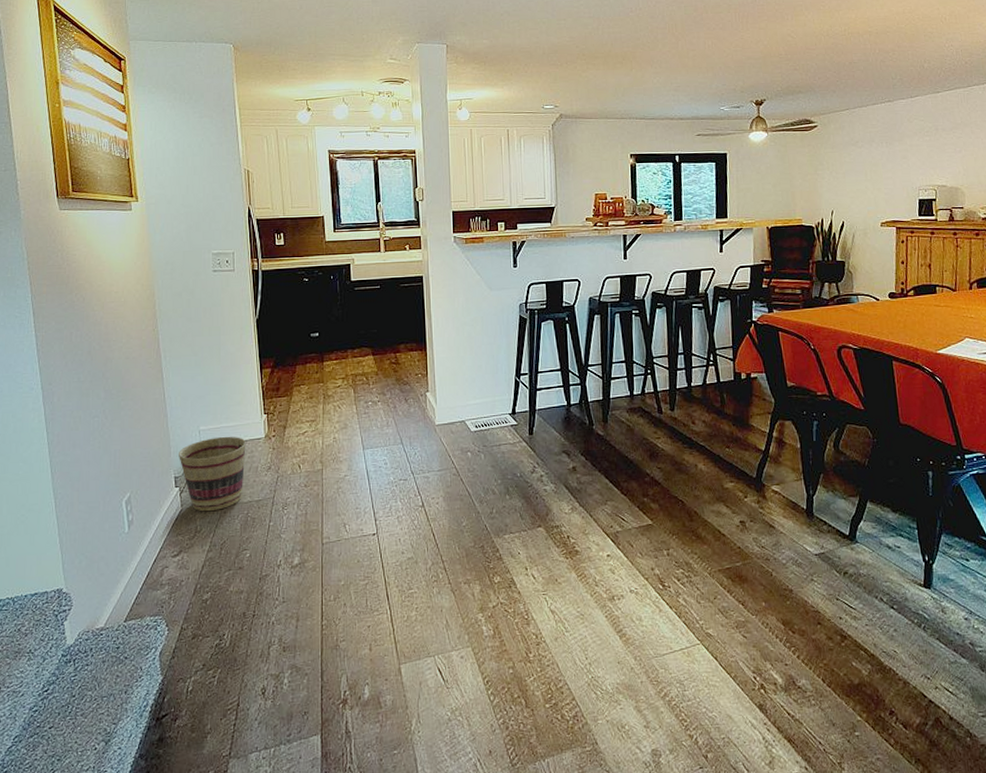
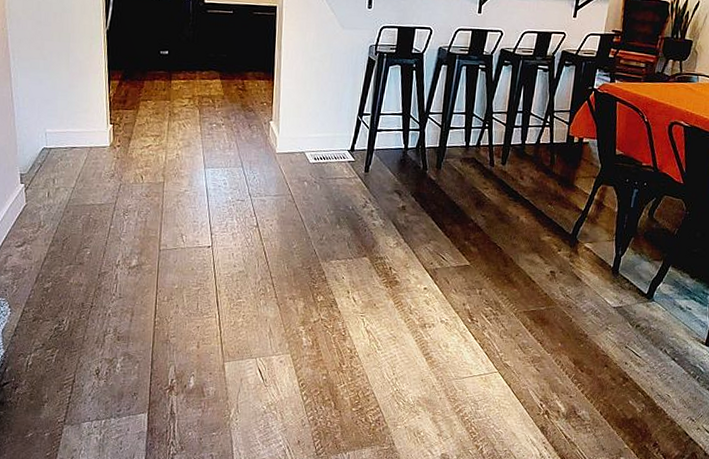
basket: present [179,436,246,512] -> none [25,141,91,210]

